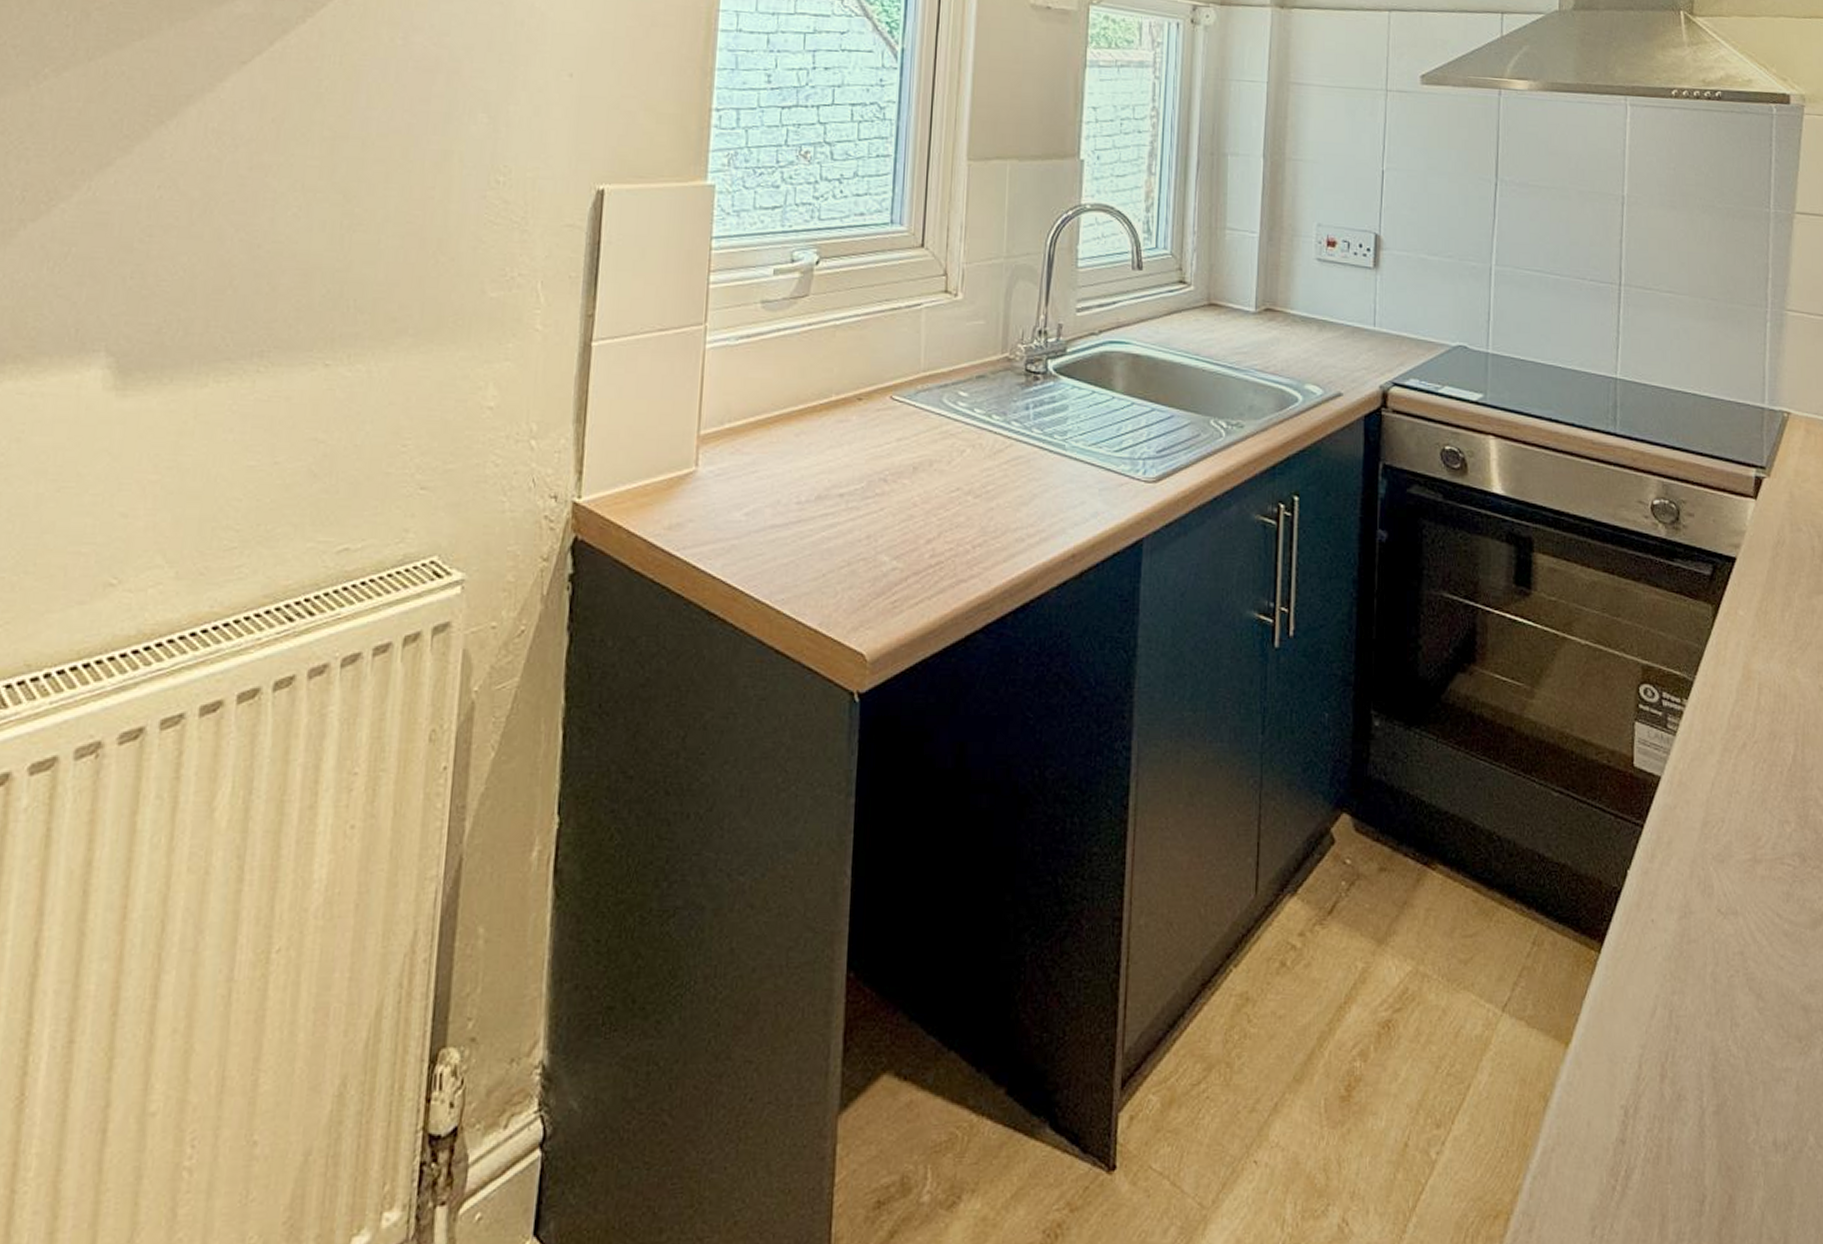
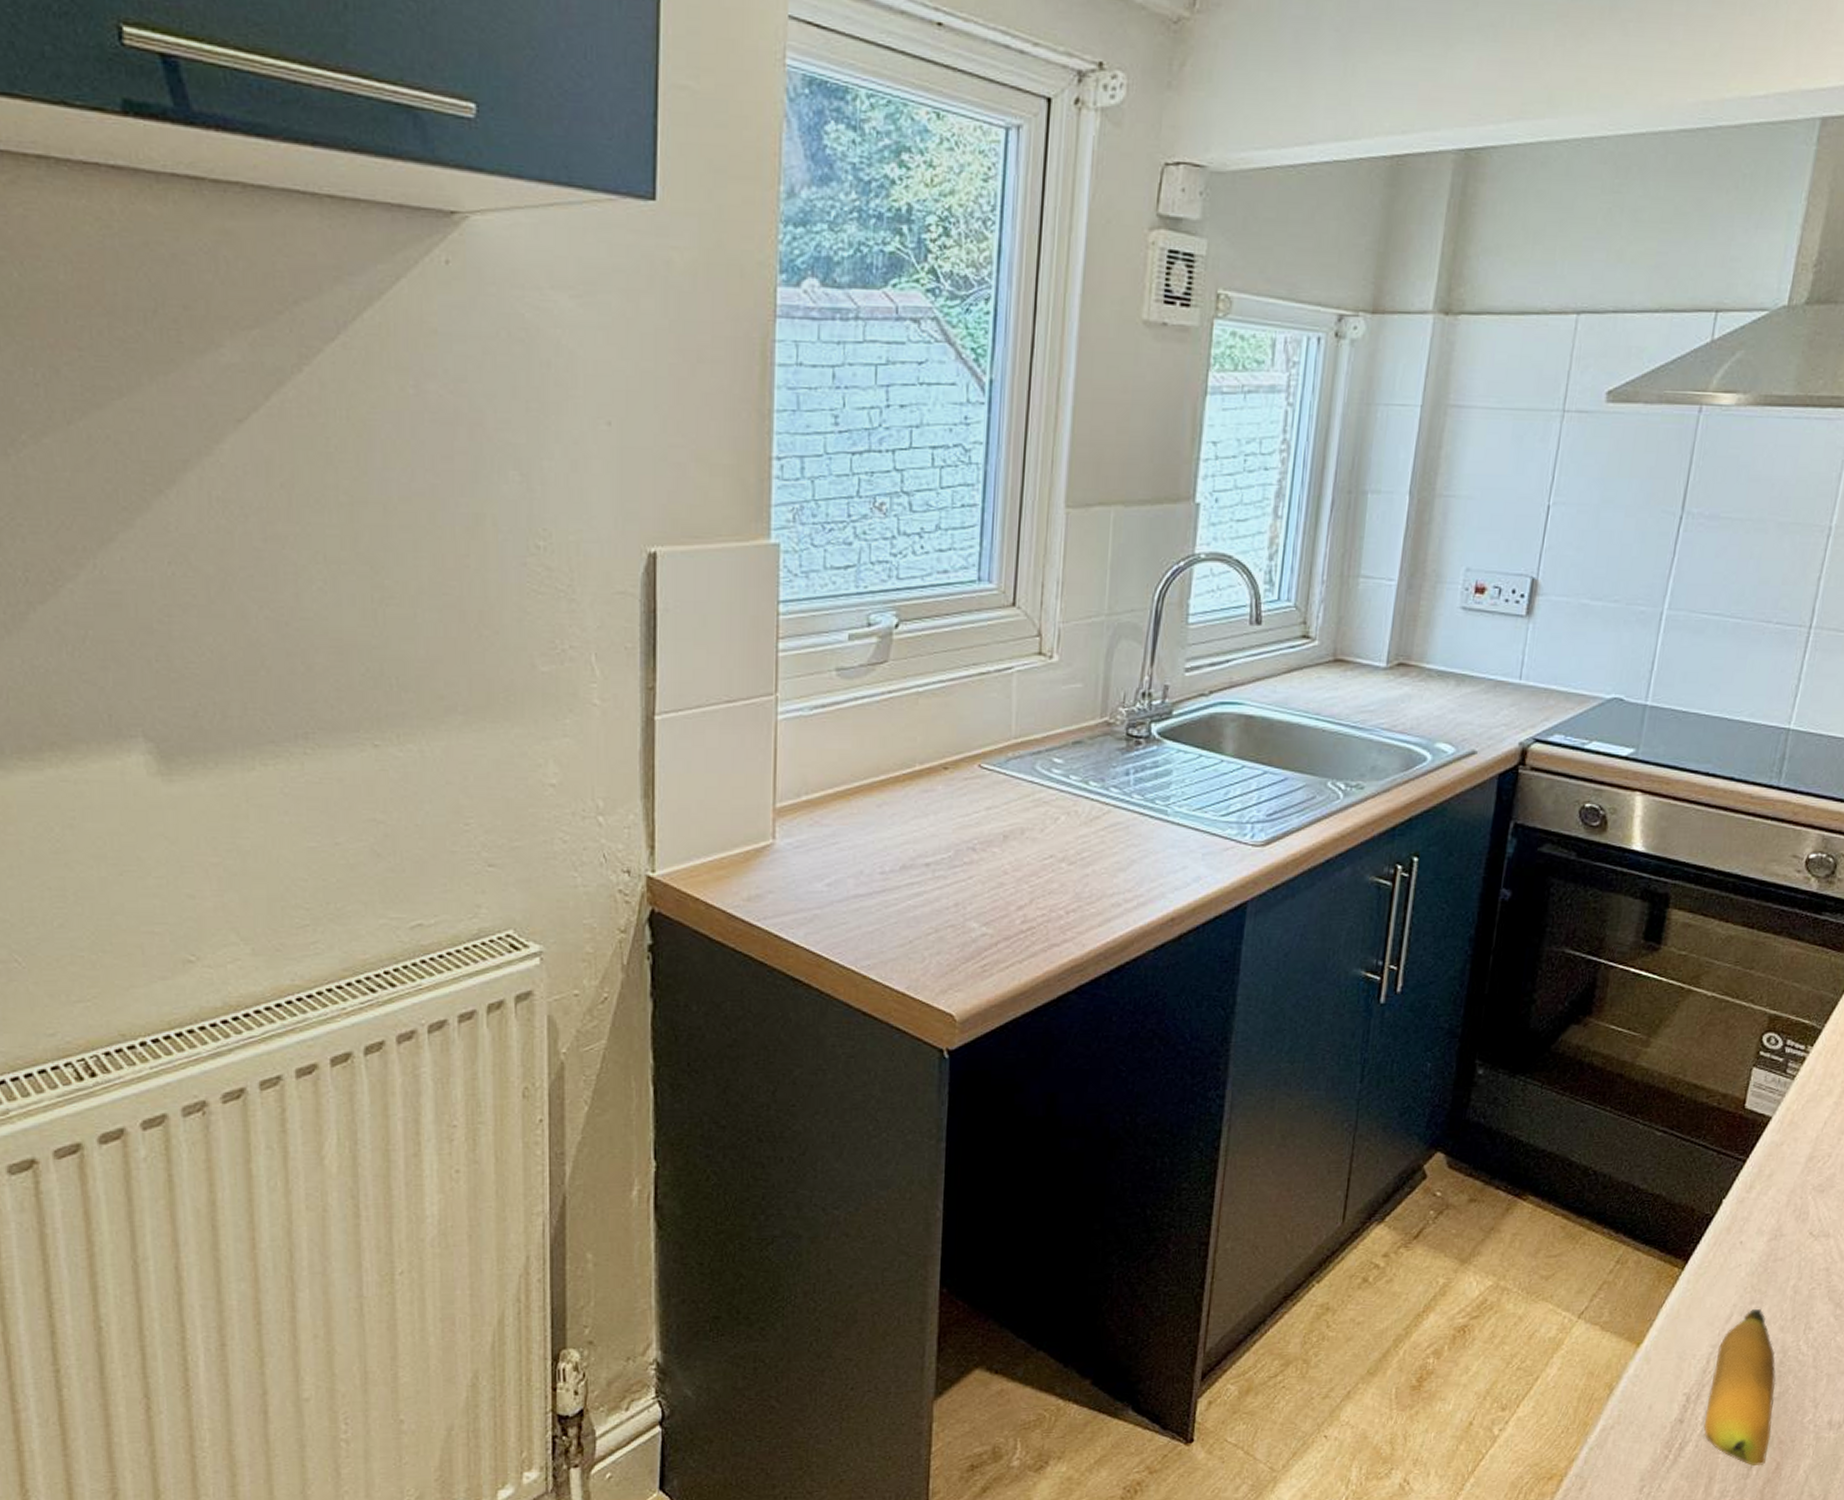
banana: none [1646,999,1717,1200] -> present [1704,1308,1776,1466]

